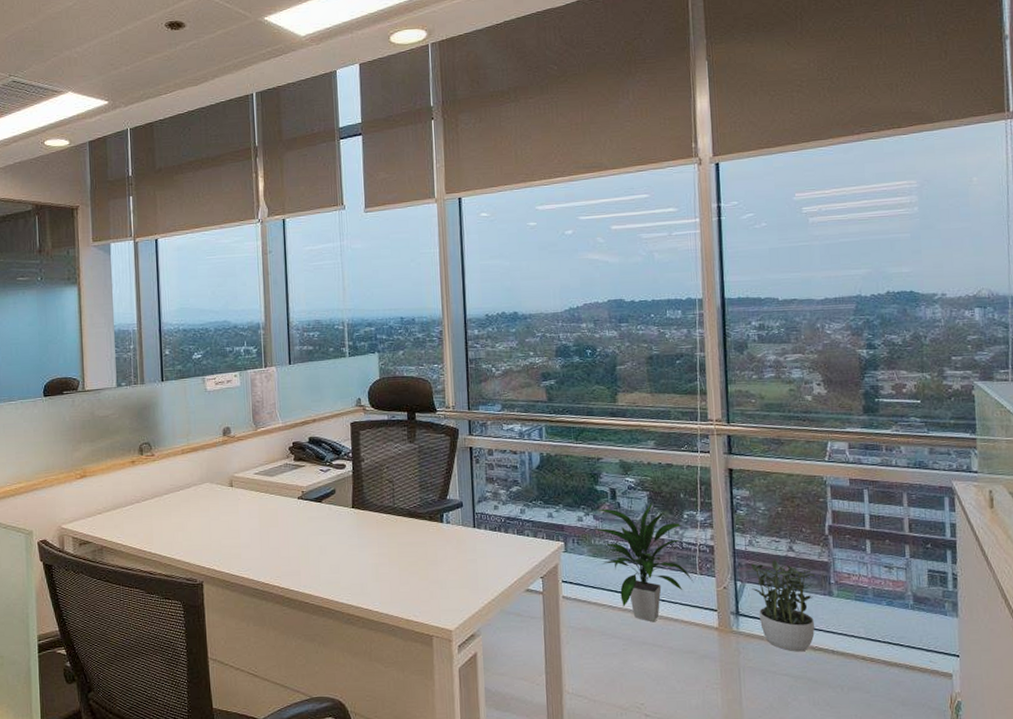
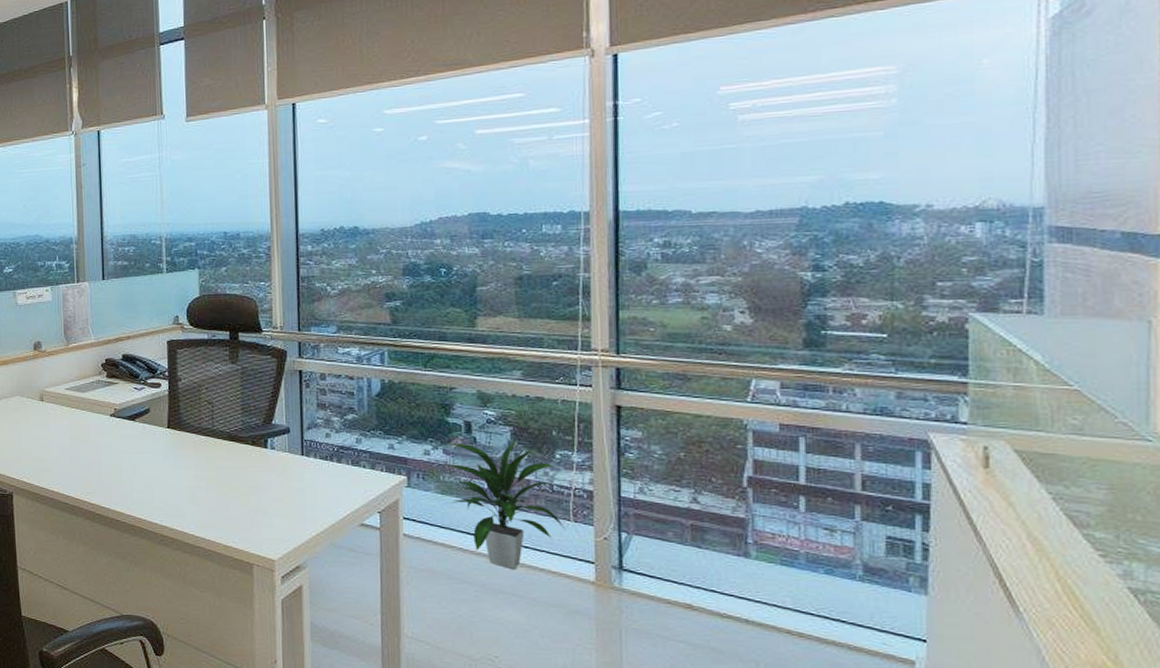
potted plant: present [747,560,816,652] -> none [635,512,727,618]

